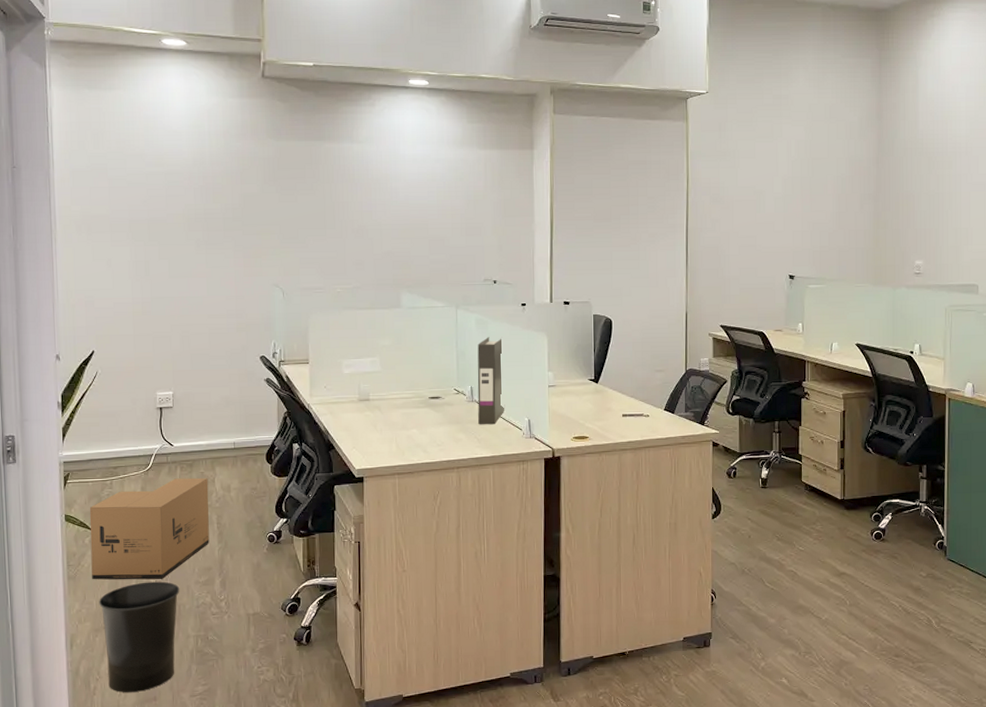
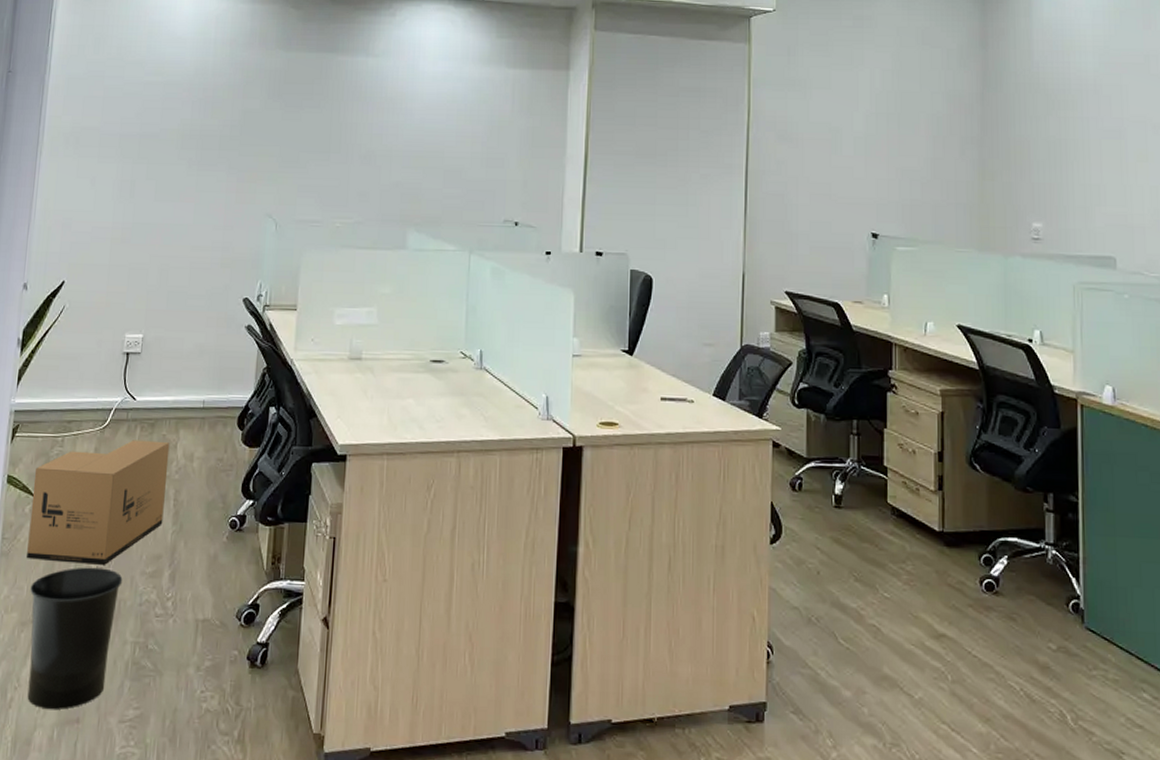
binder: present [477,337,505,424] -> none [486,290,520,399]

